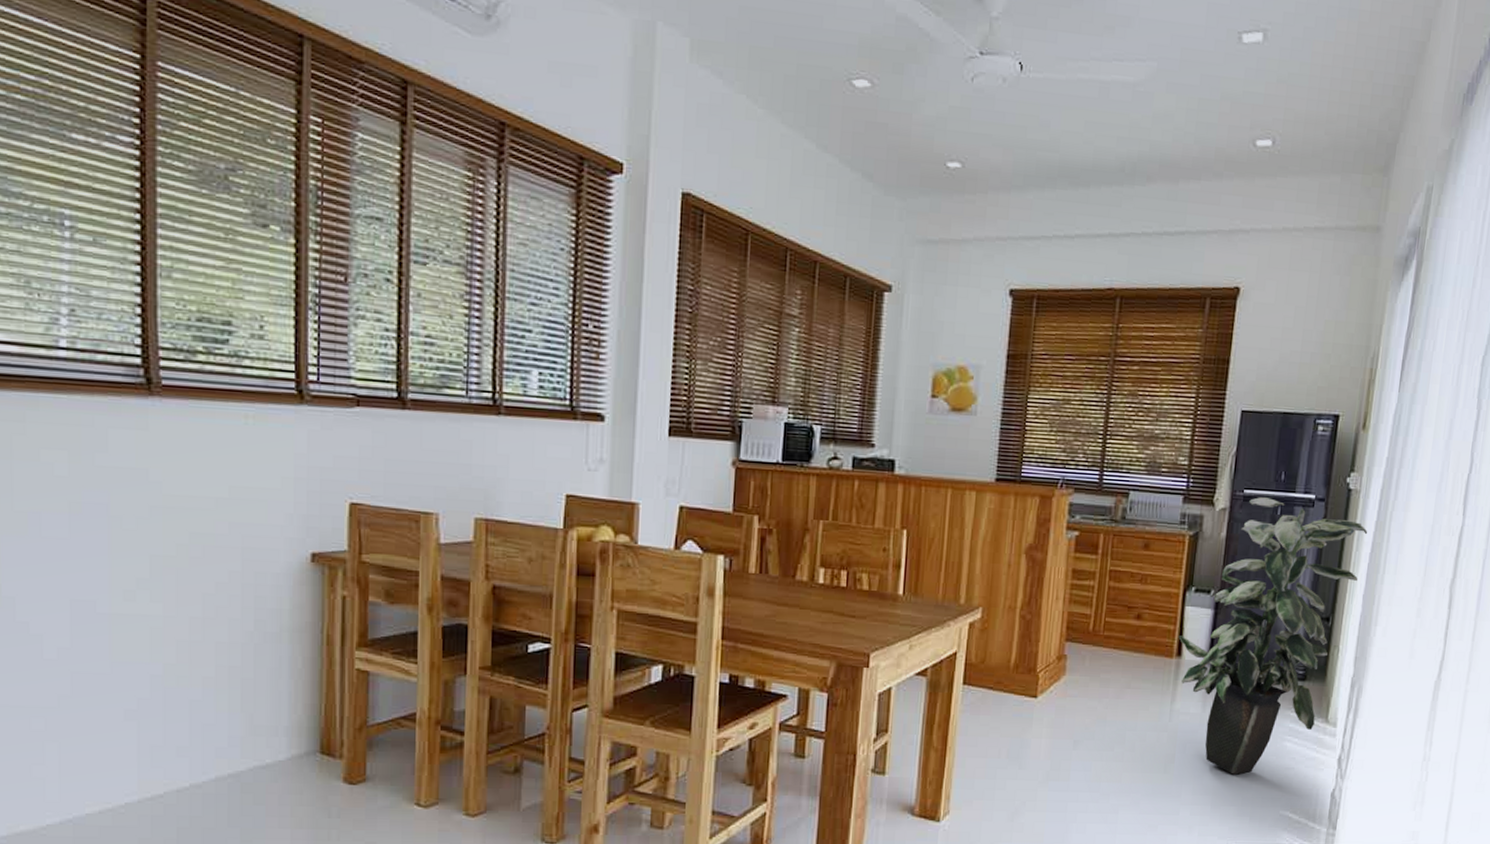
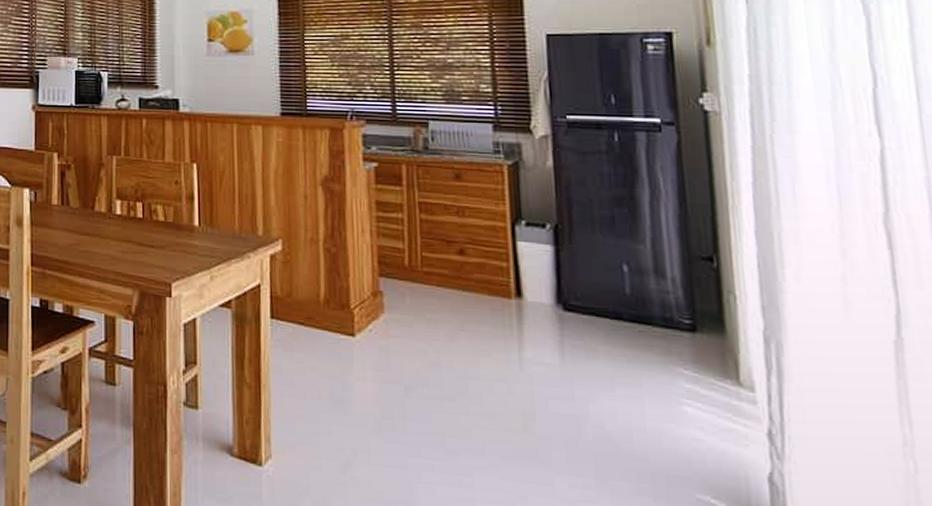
indoor plant: present [1178,497,1368,775] -> none [514,123,743,443]

